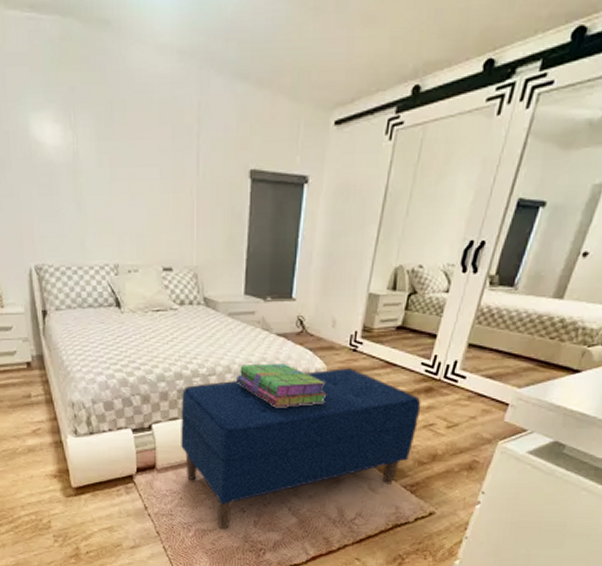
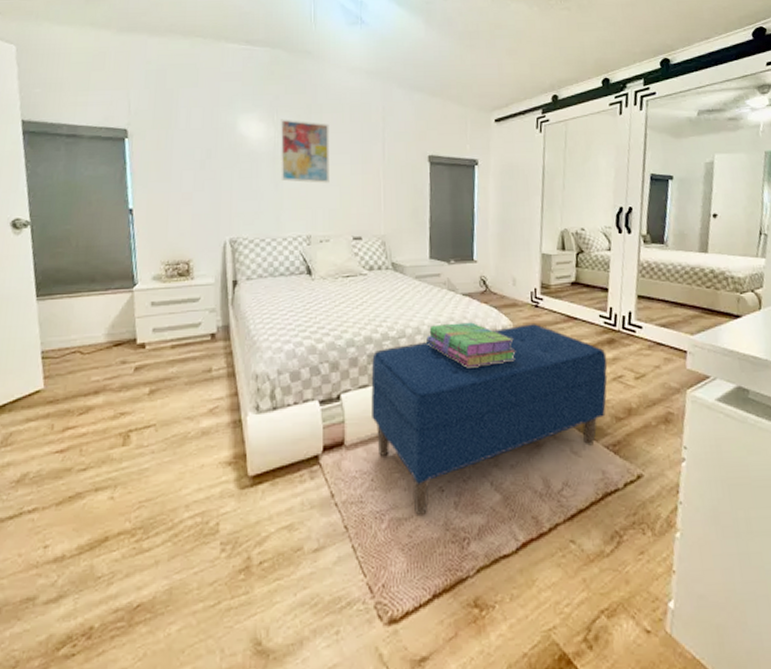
wall art: none [78,119,137,203] -> present [280,119,330,183]

